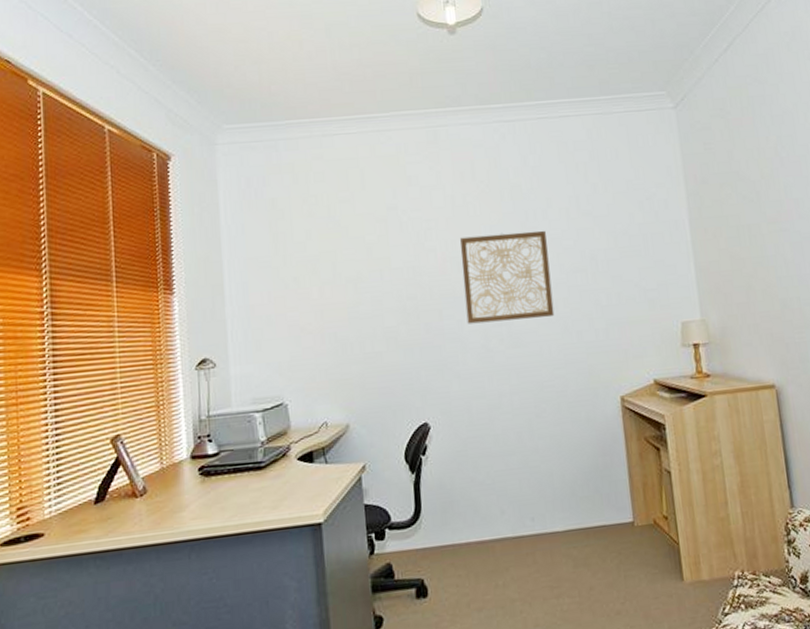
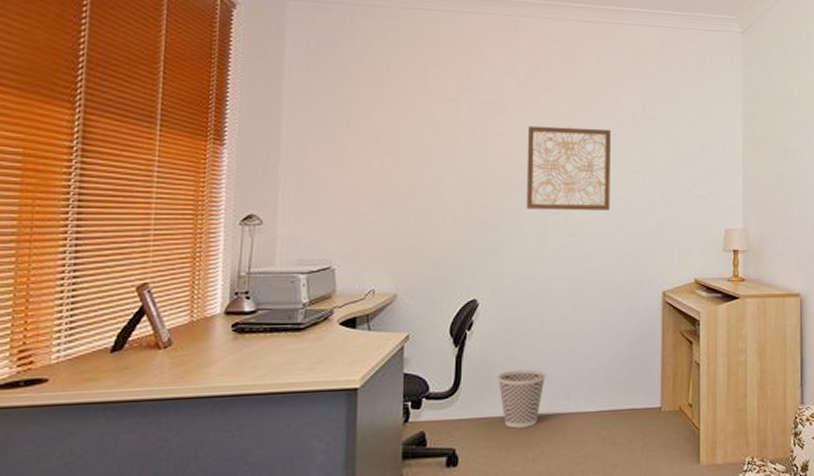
wastebasket: none [457,490,508,555] -> present [497,369,547,429]

